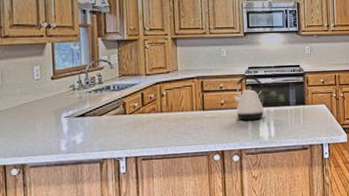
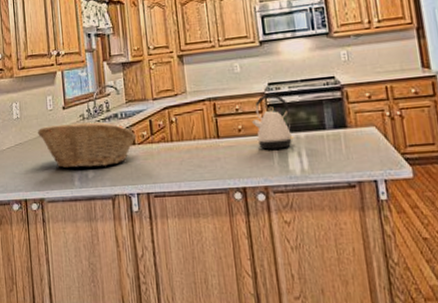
fruit basket: none [22,92,128,136] -> present [38,121,137,169]

